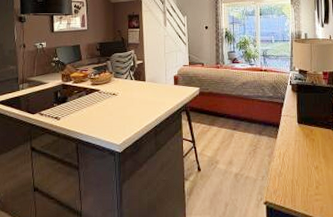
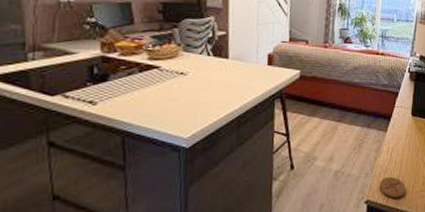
coaster: none [275,179,301,201] -> present [379,176,406,198]

